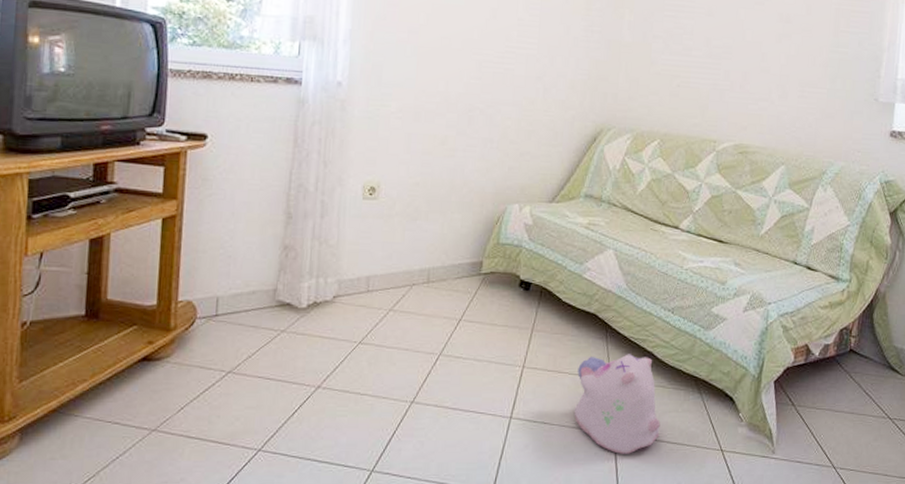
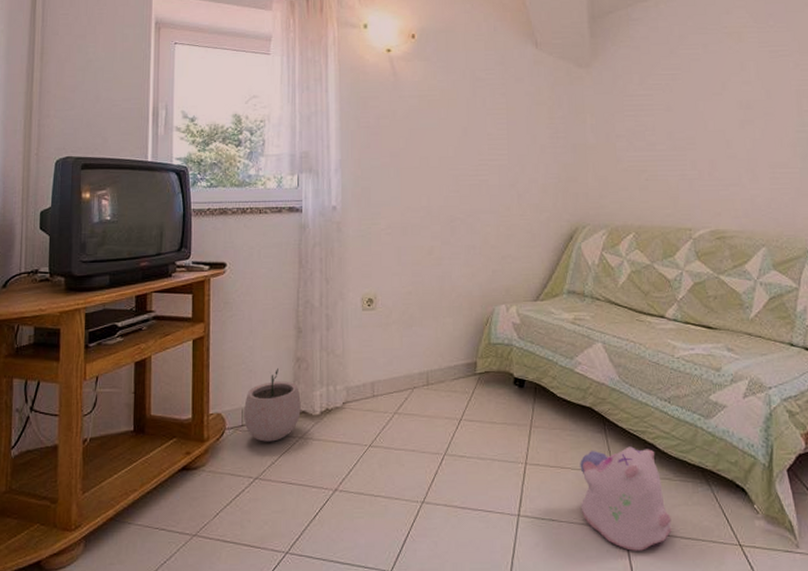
plant pot: none [218,256,286,334] -> present [243,368,301,442]

